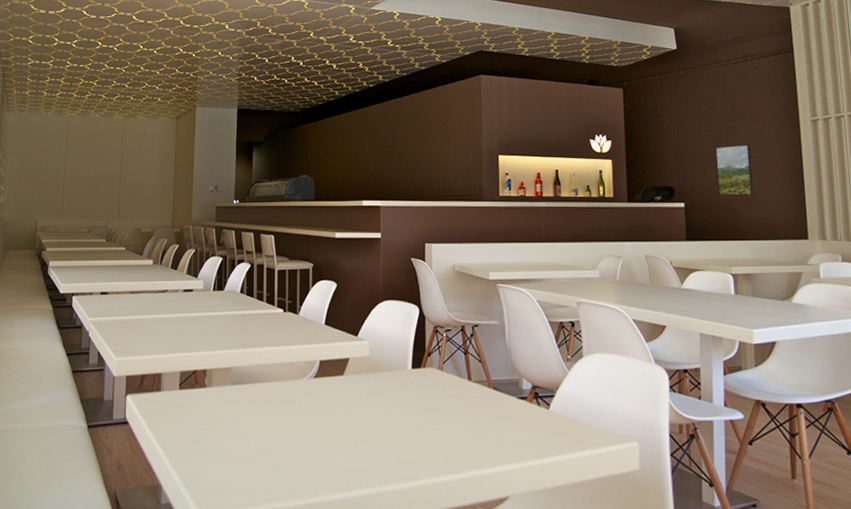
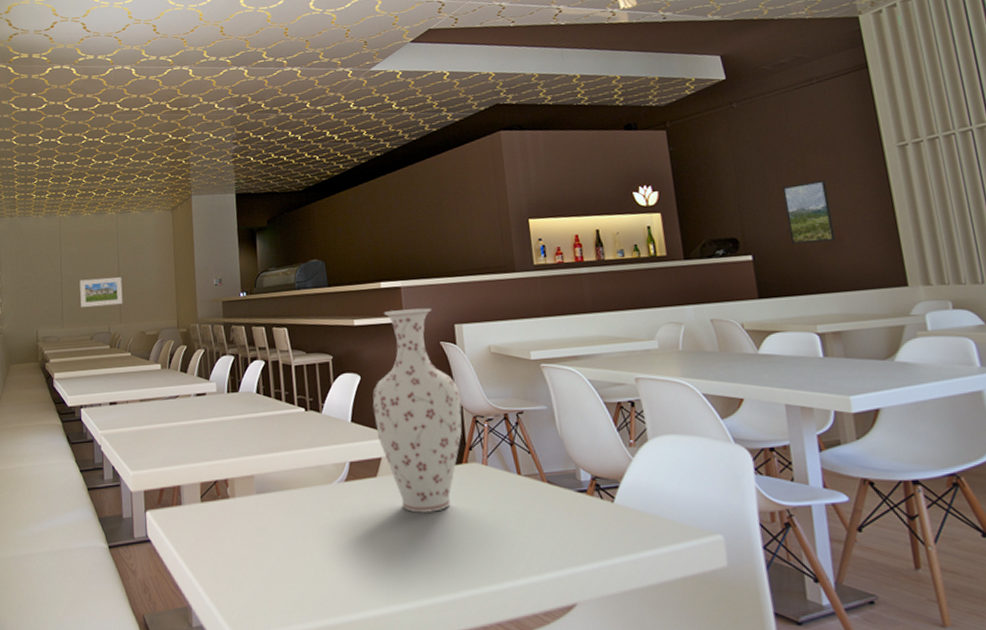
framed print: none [81,176,123,202] -> present [79,277,123,308]
vase: none [345,227,425,410] -> present [372,308,463,513]

